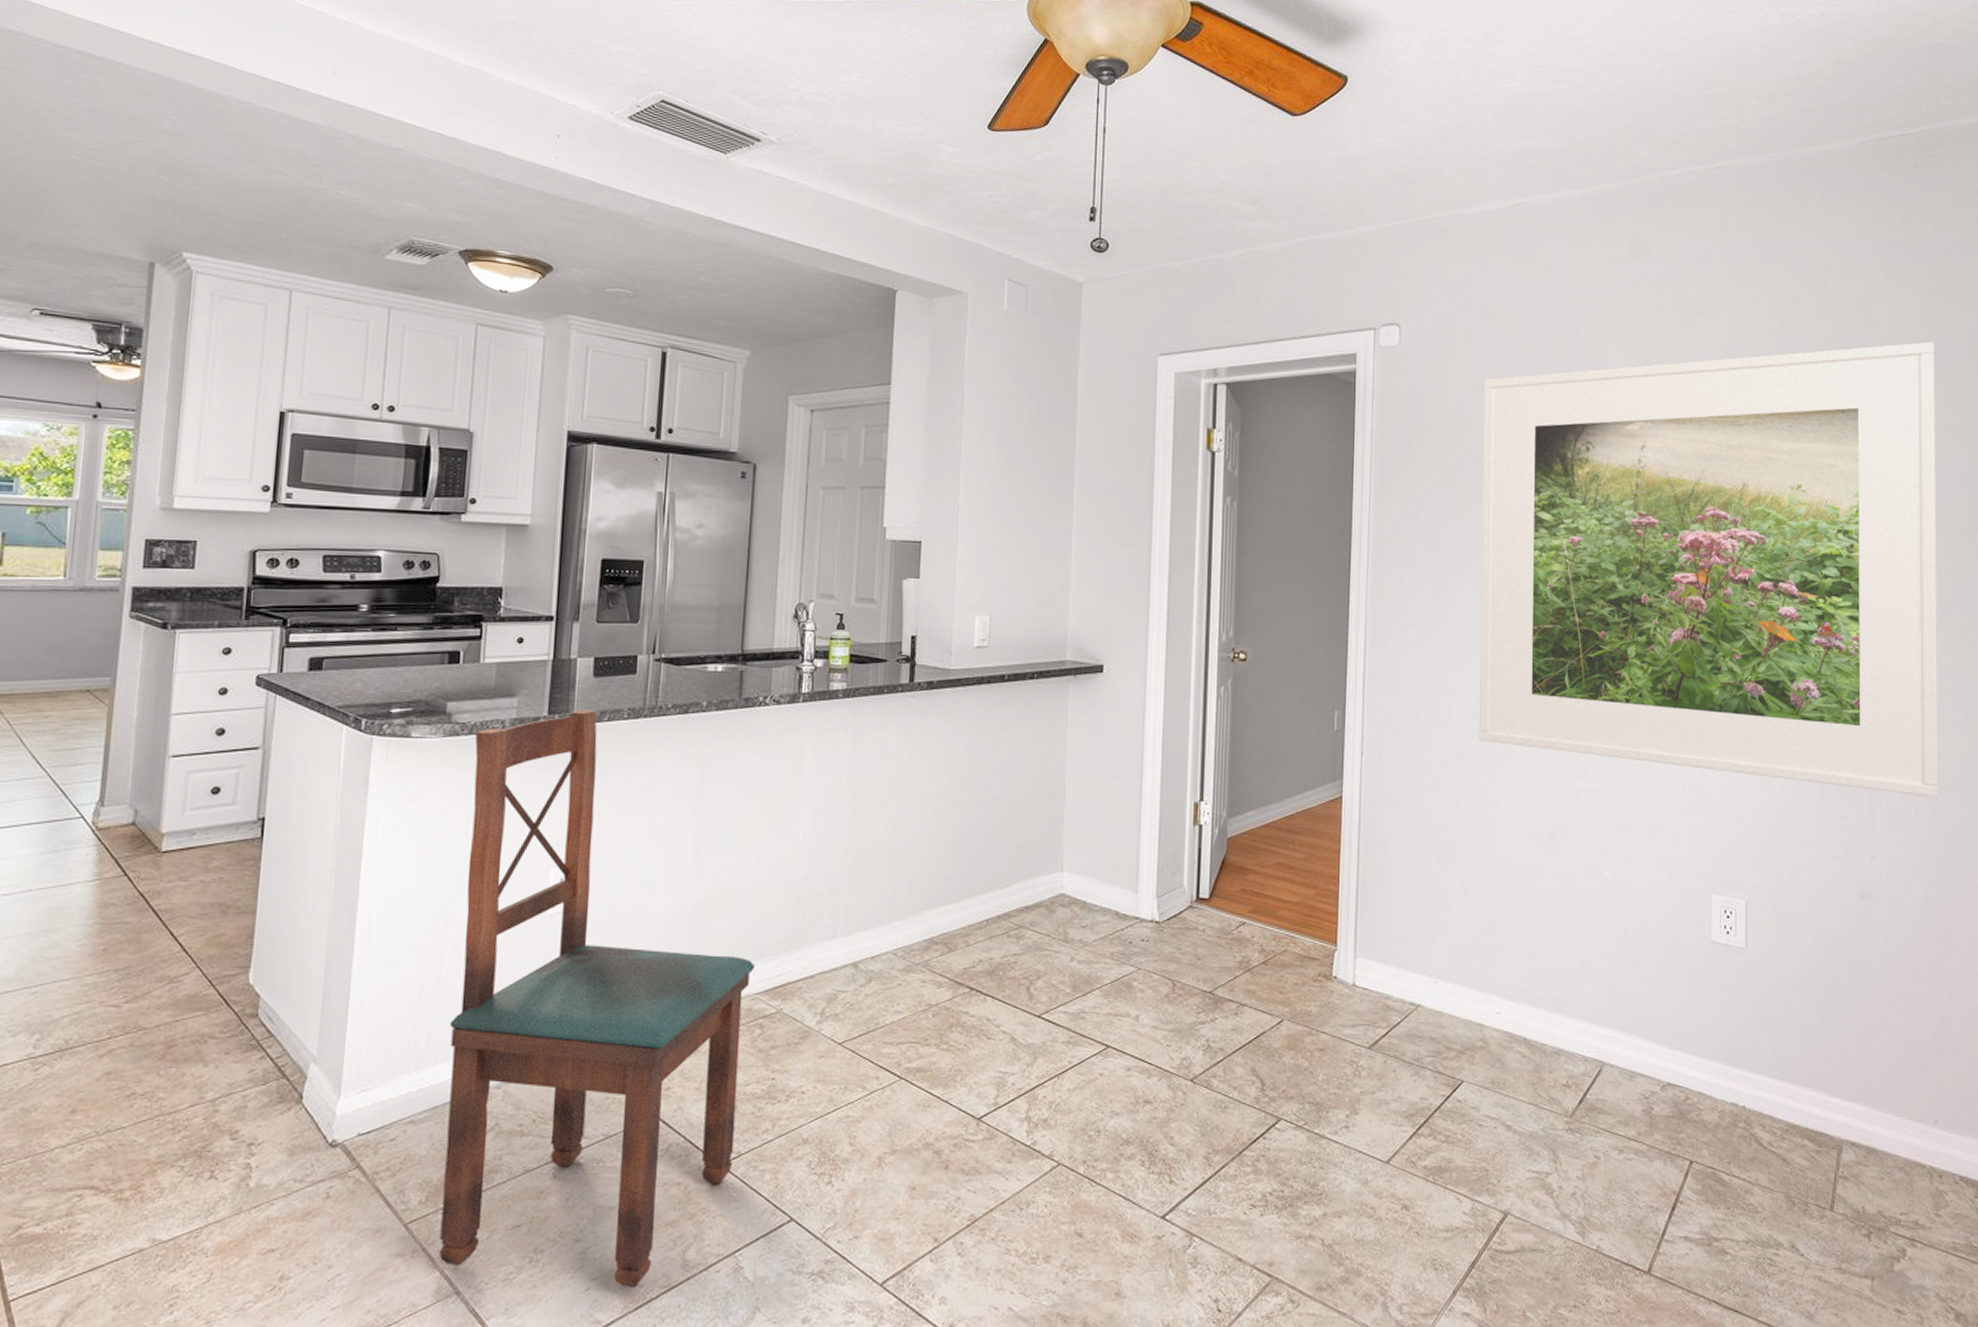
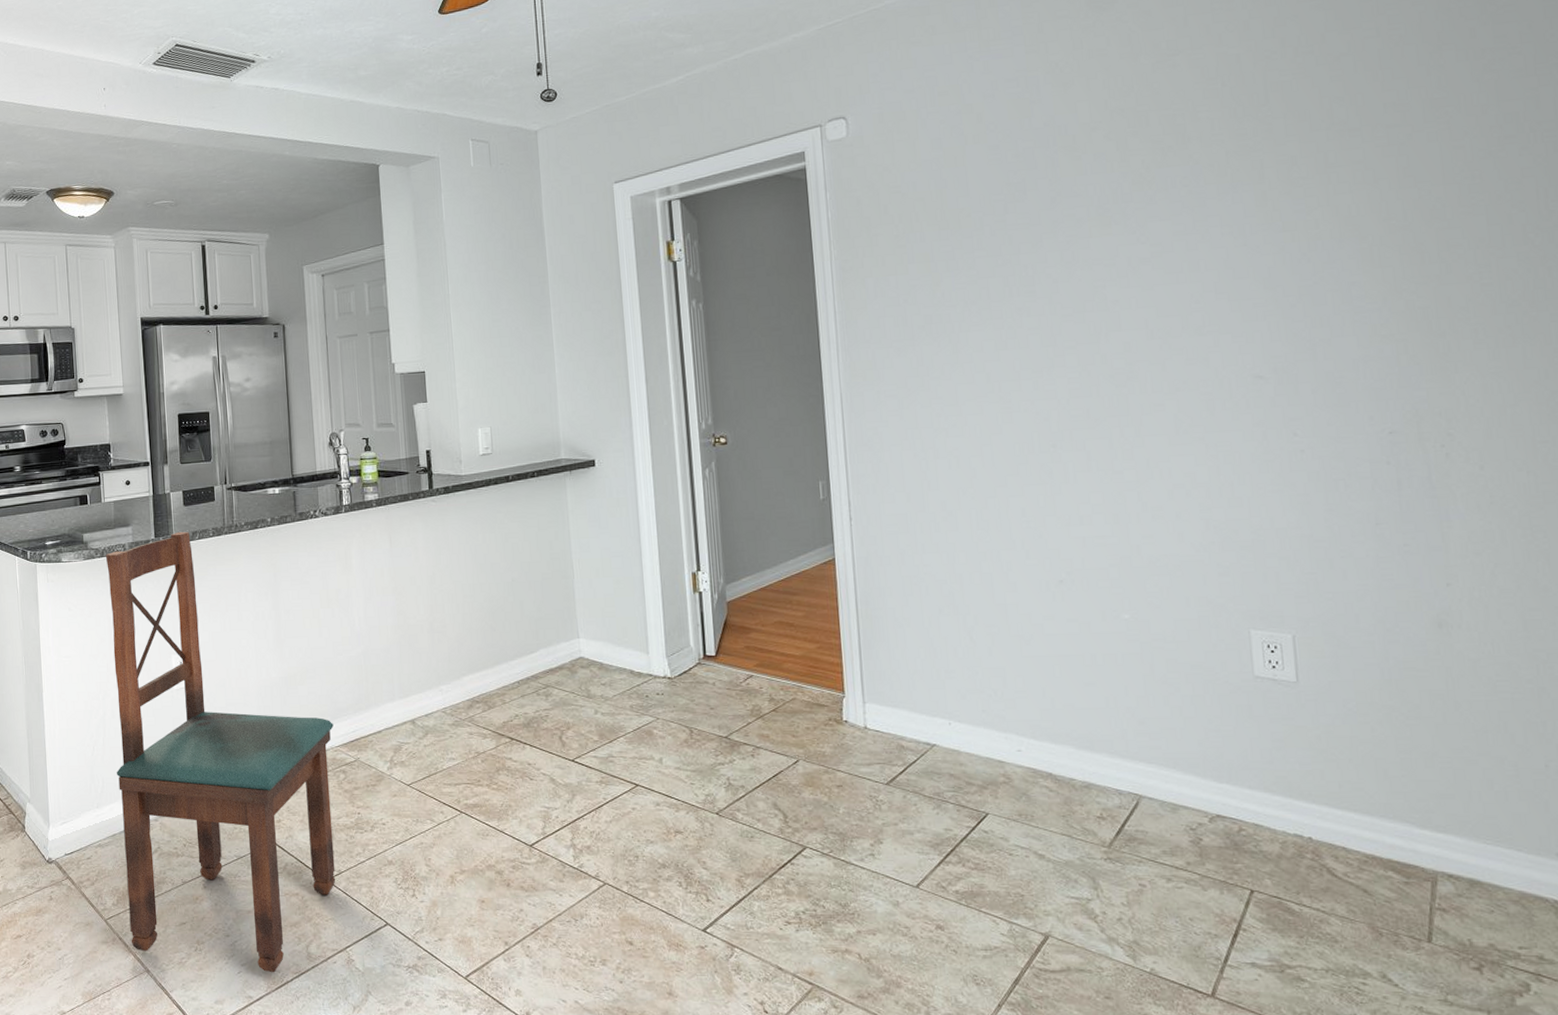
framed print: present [1478,341,1939,797] -> none [940,32,1531,517]

